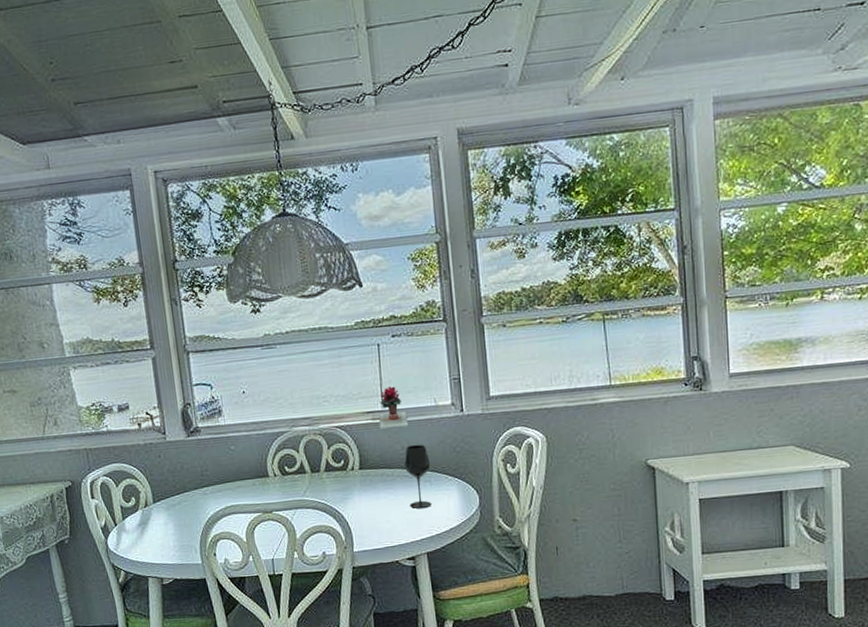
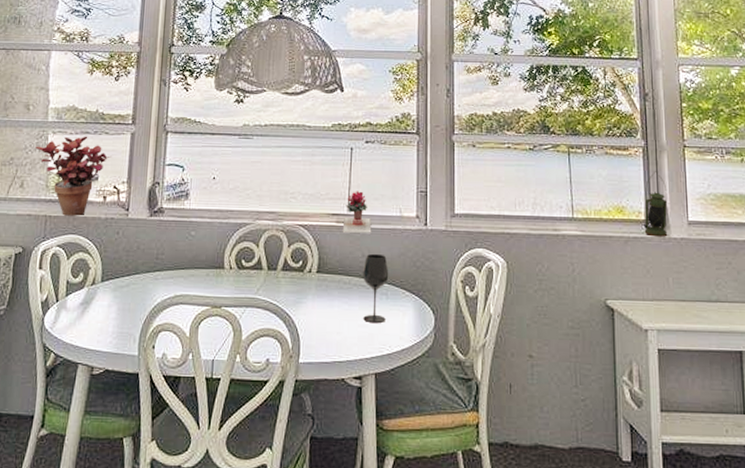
potted plant: none [60,367,137,448] -> present [35,136,111,217]
lantern: none [684,327,708,394] -> present [644,171,668,237]

